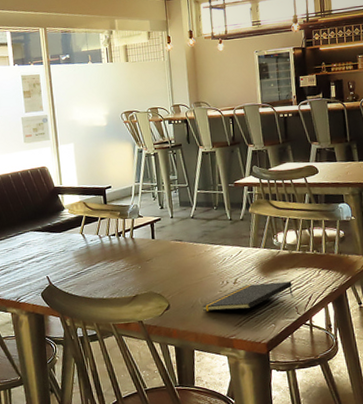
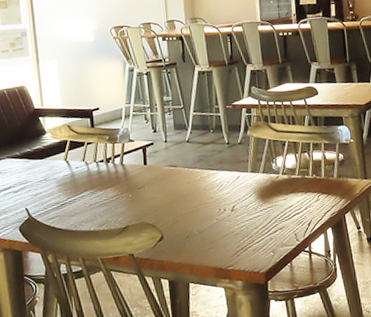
notepad: present [202,281,293,312] -> none [197,207,292,242]

